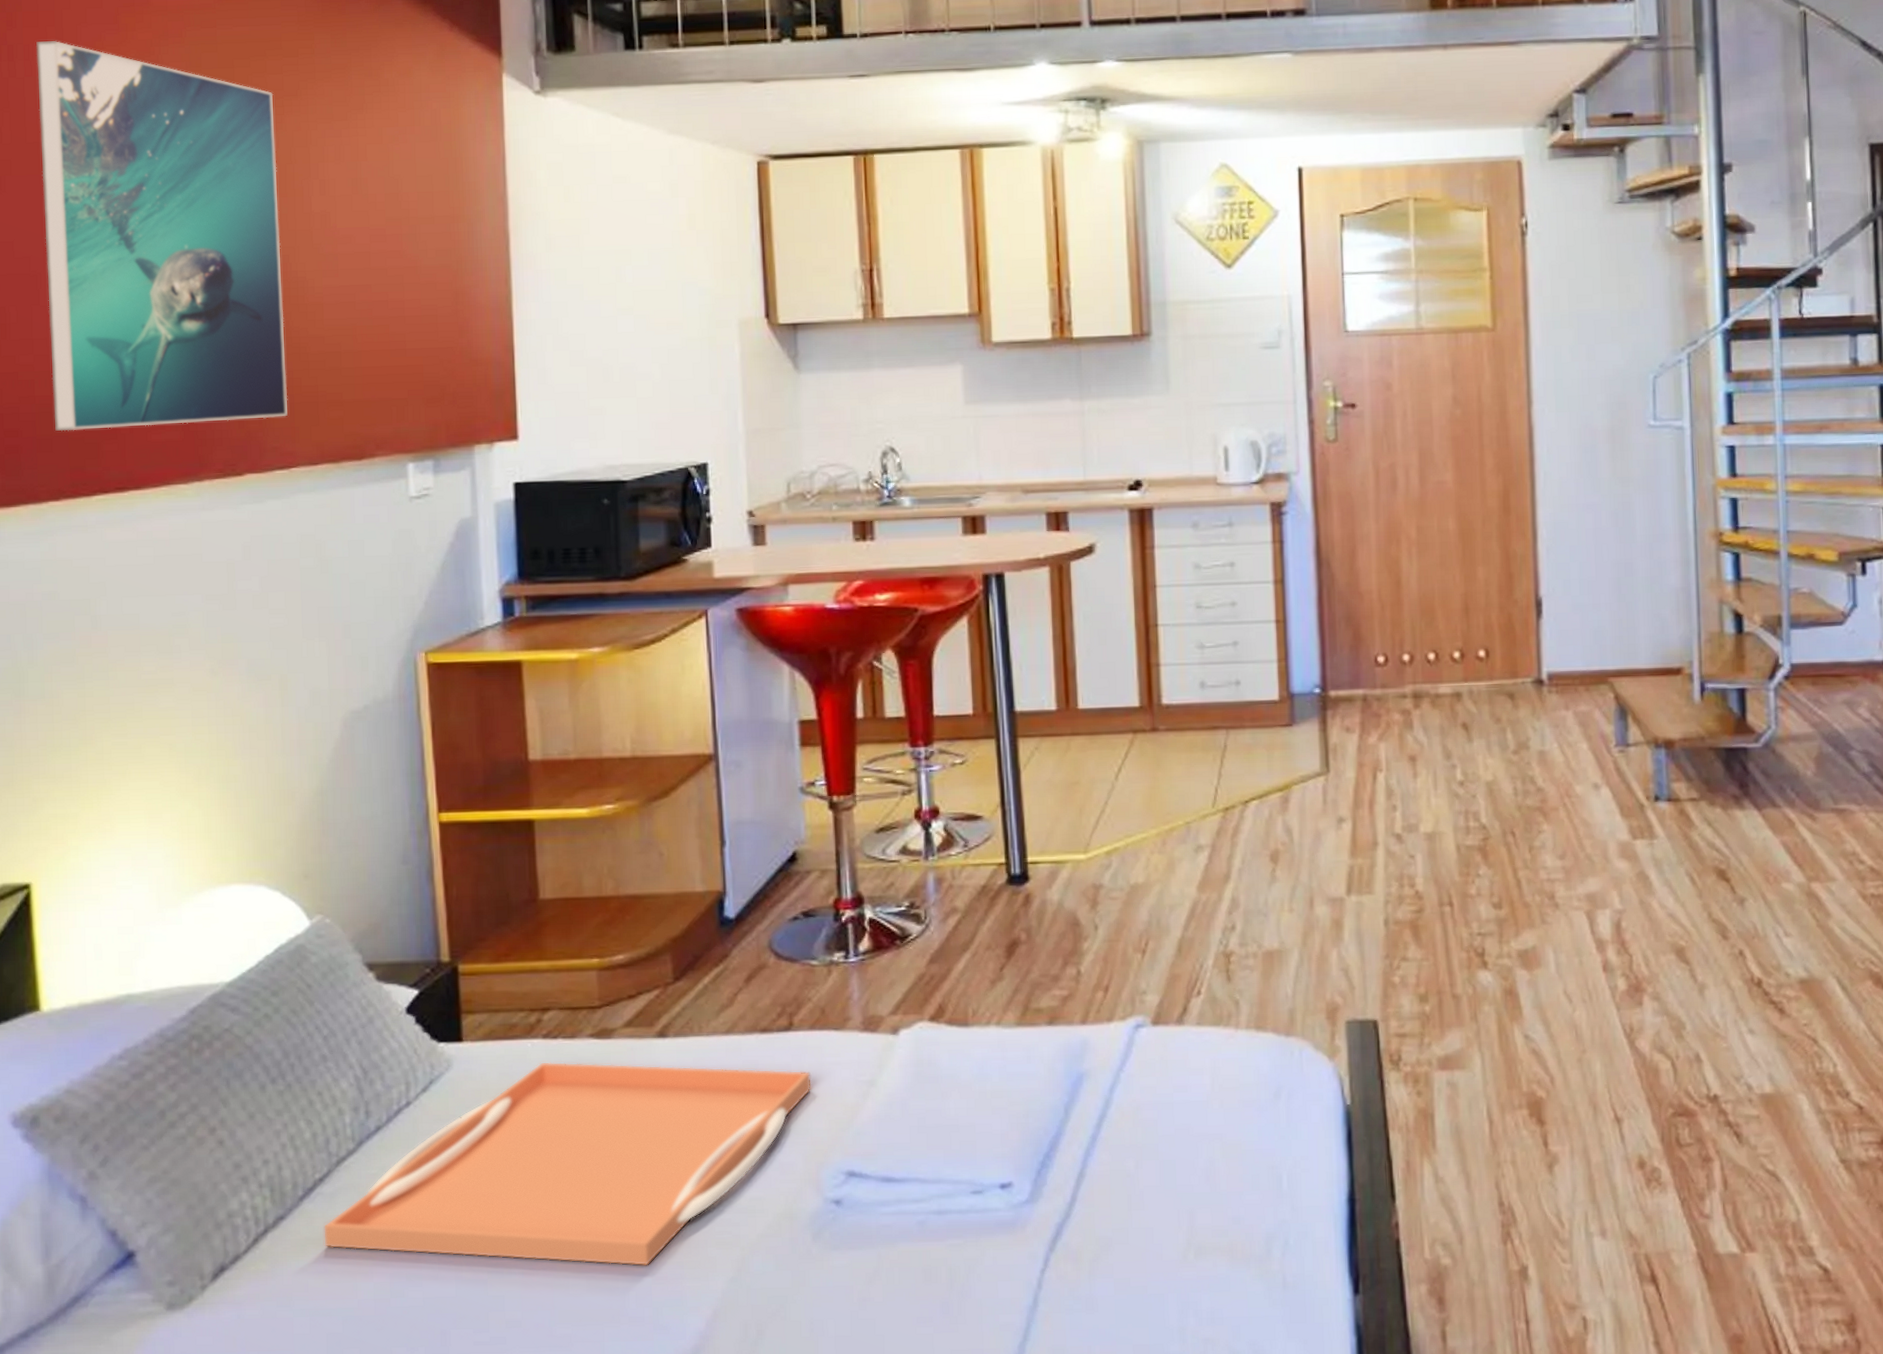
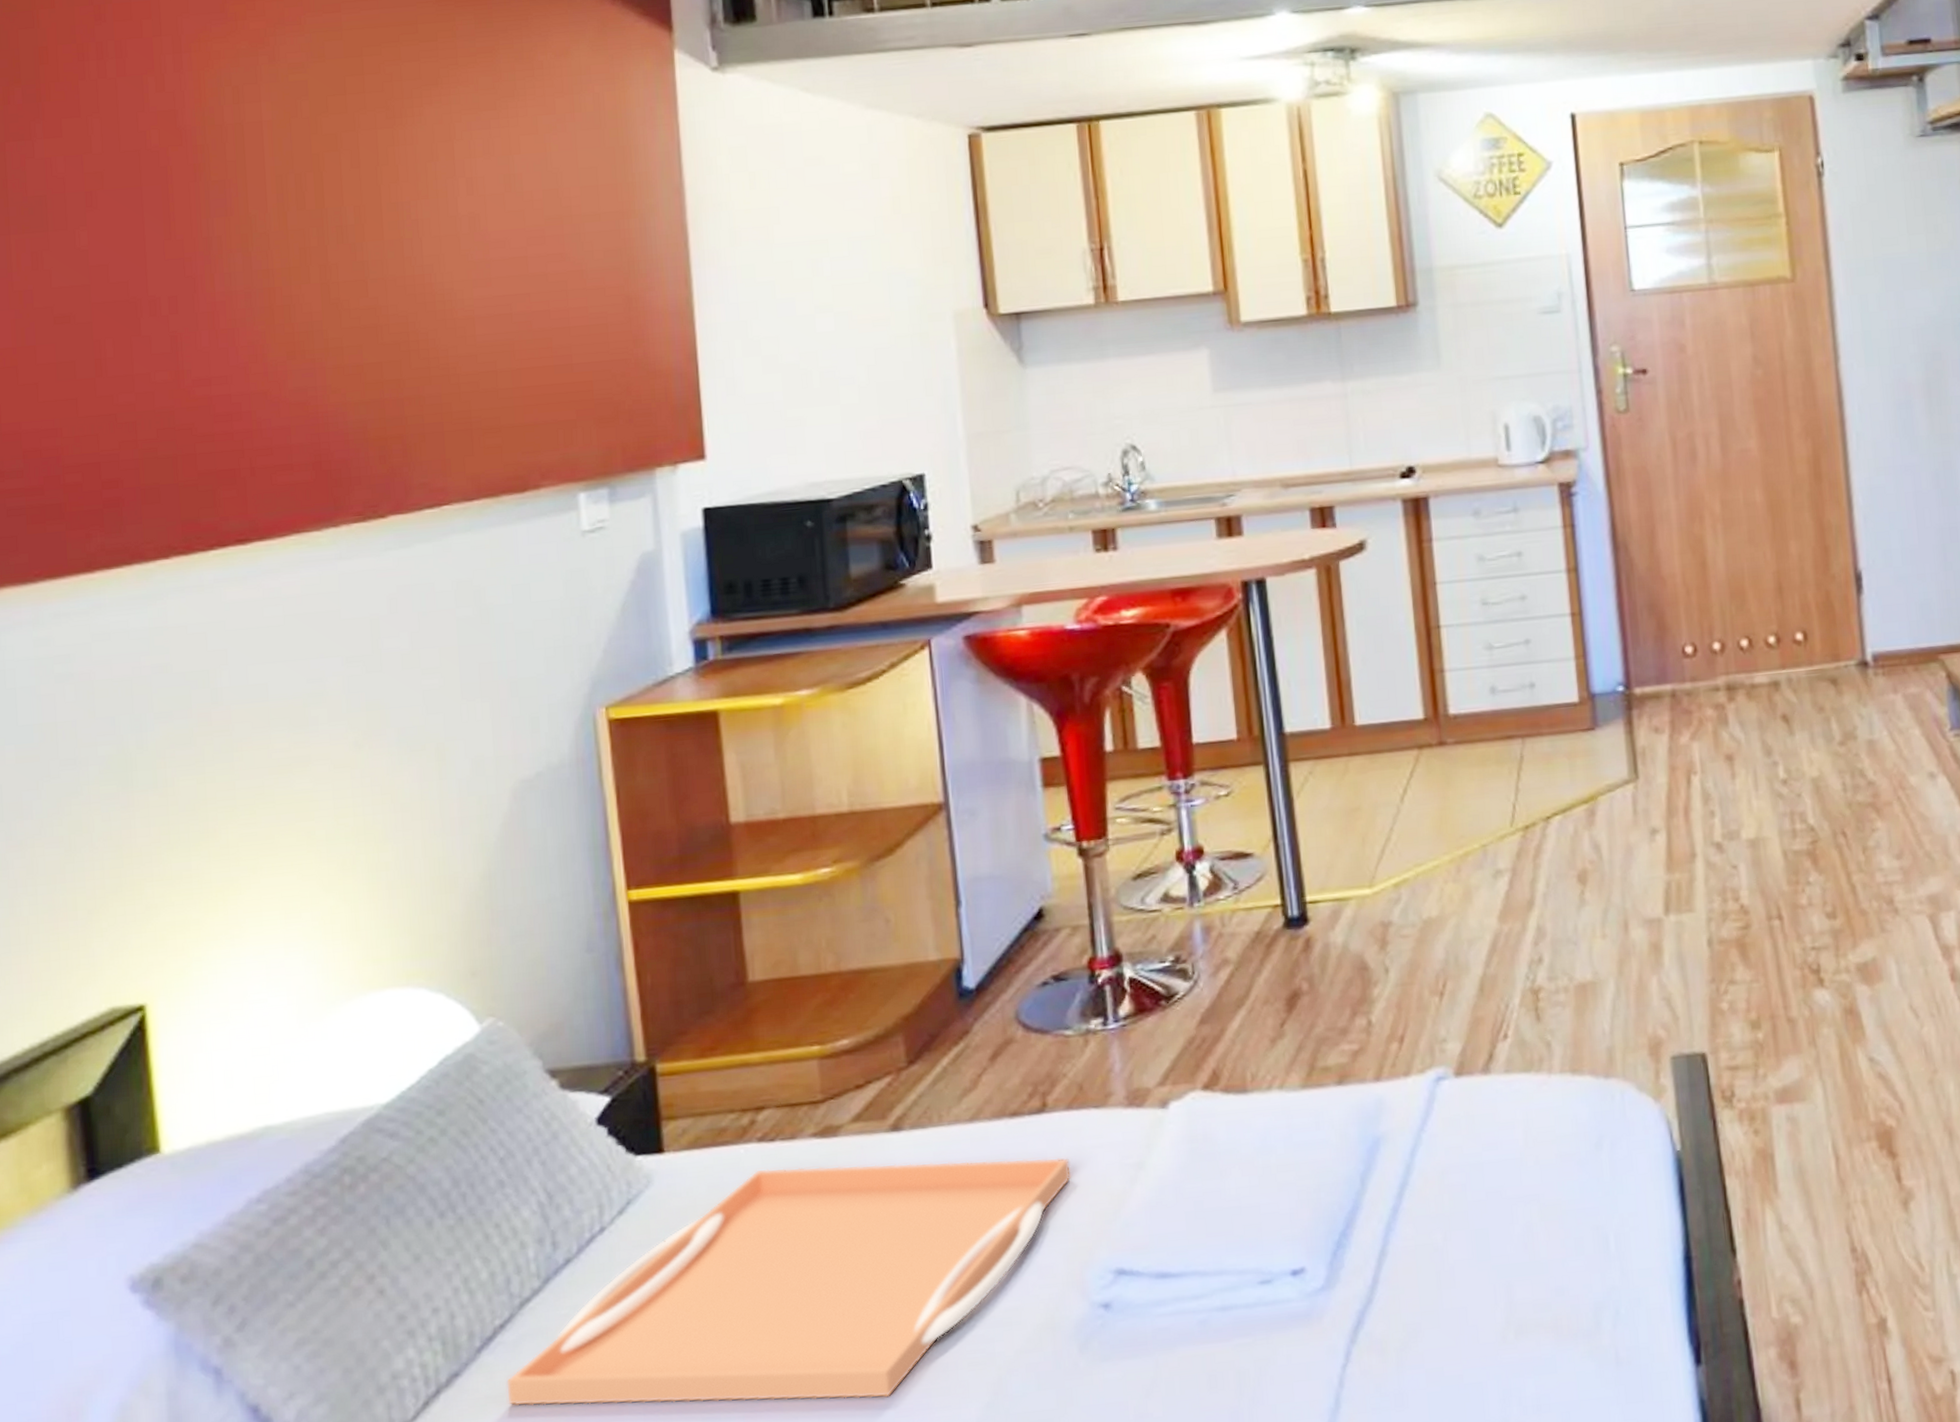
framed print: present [36,41,288,432] -> none [130,35,437,479]

